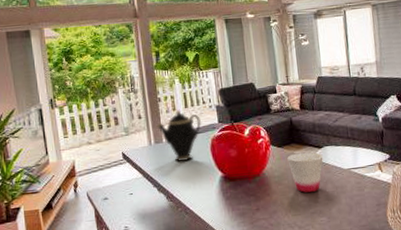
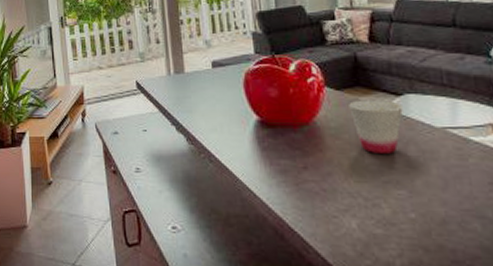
teapot: present [155,110,201,162] -> none [175,35,232,97]

